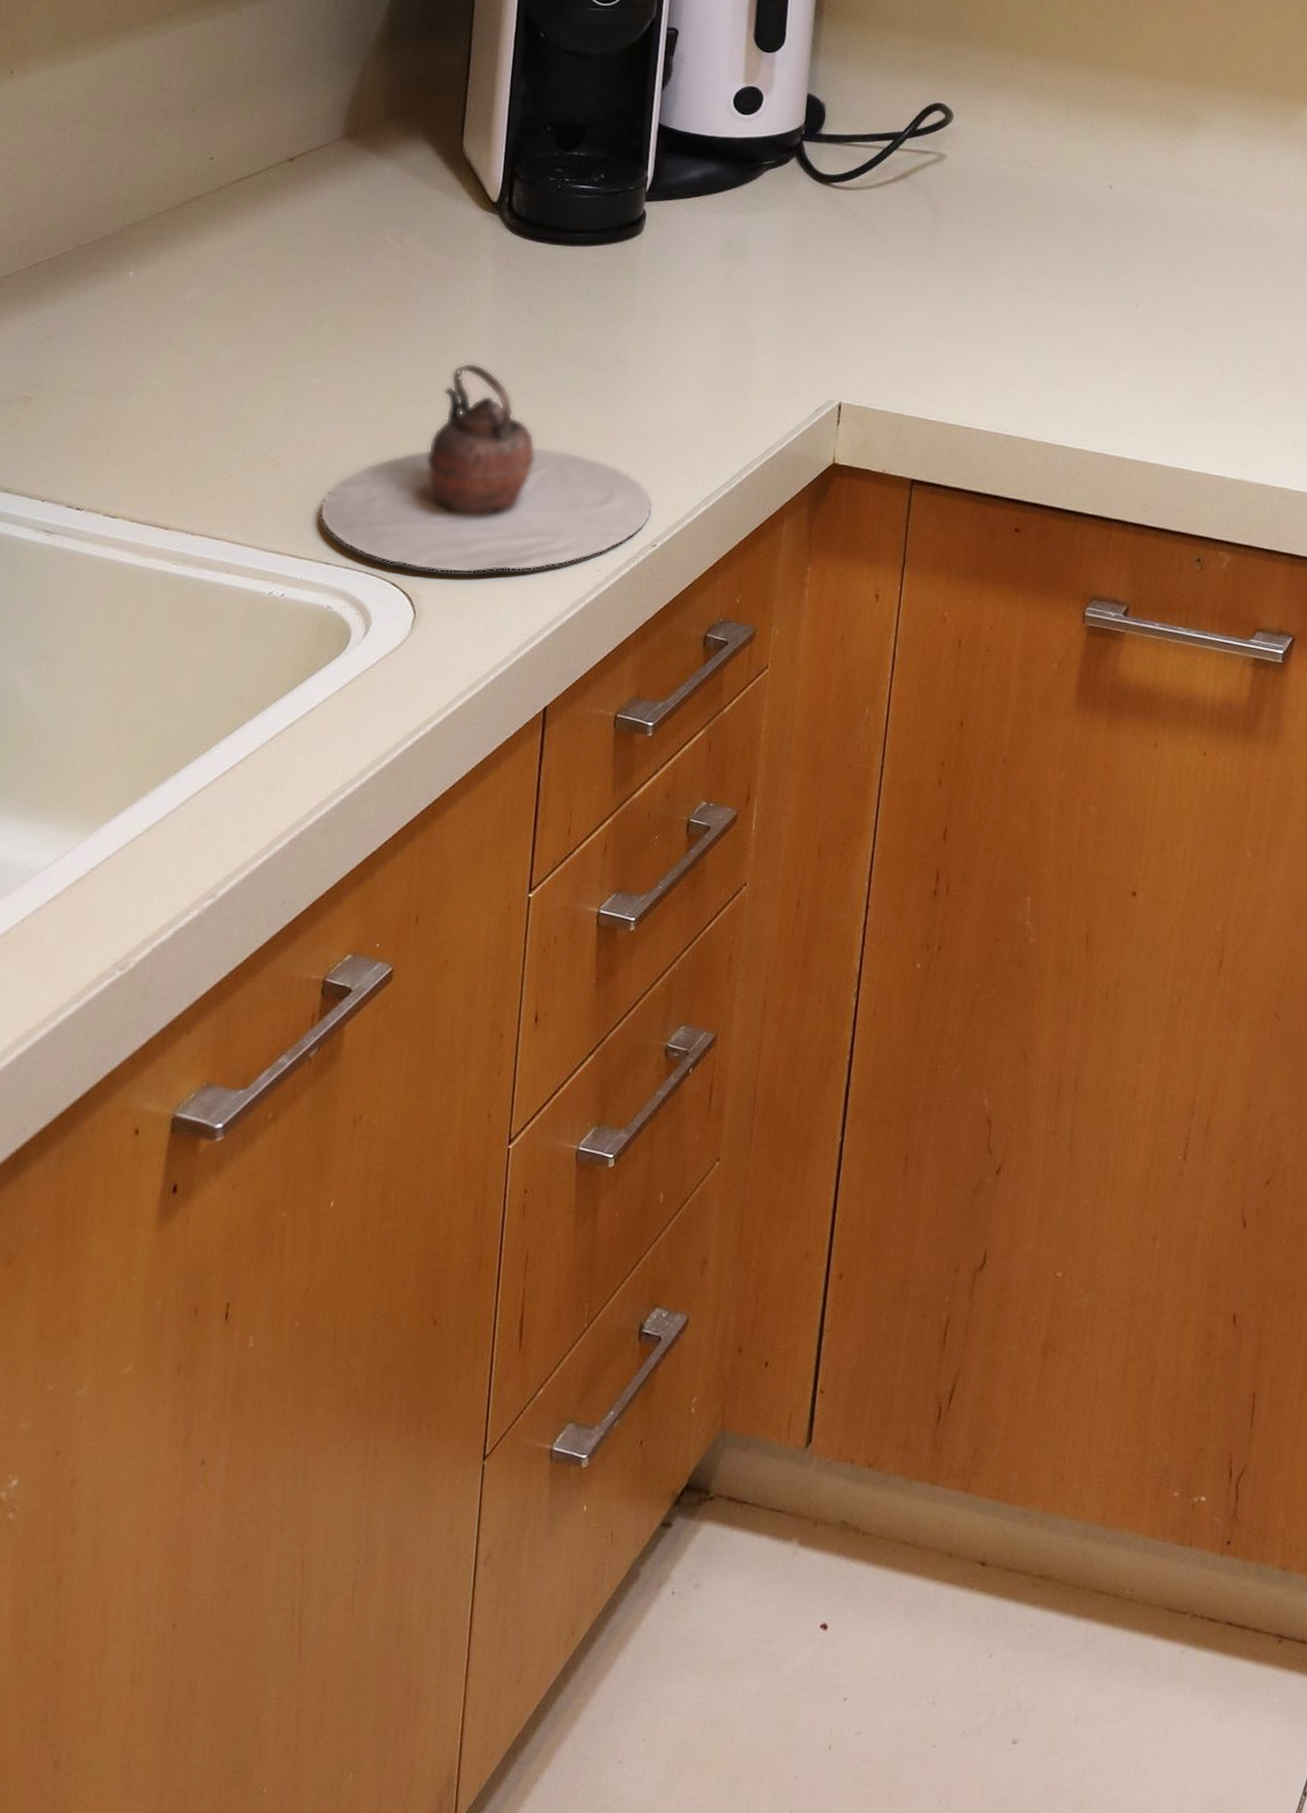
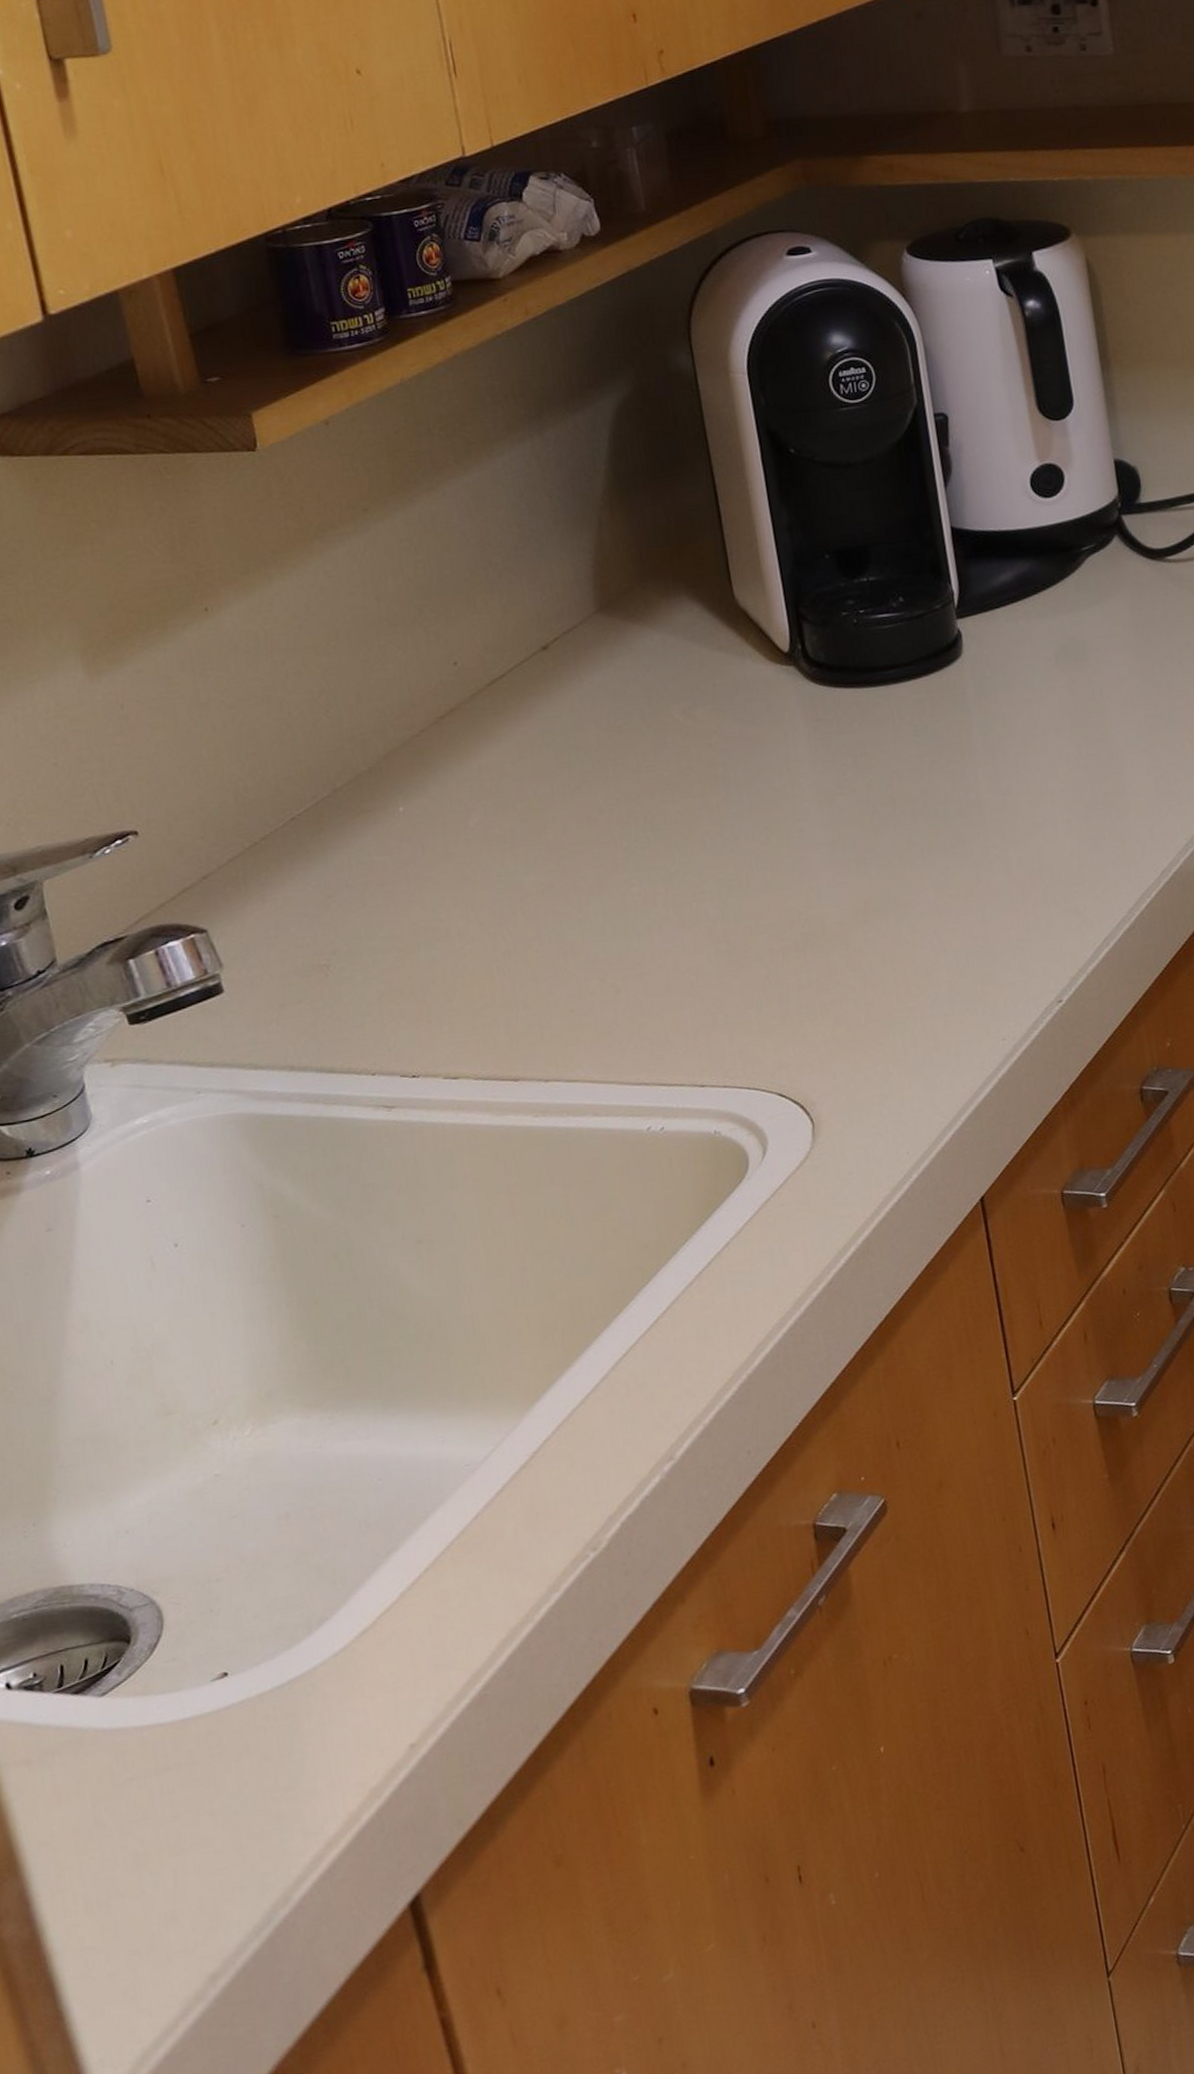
teapot: present [319,362,654,574] -> none [677,836,1050,1075]

